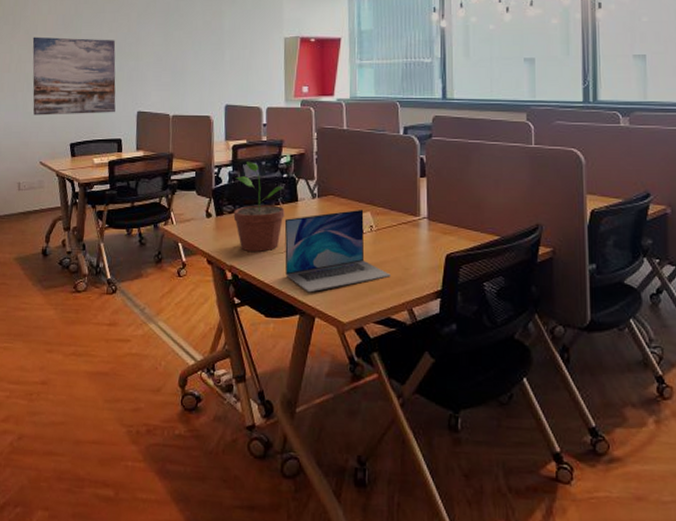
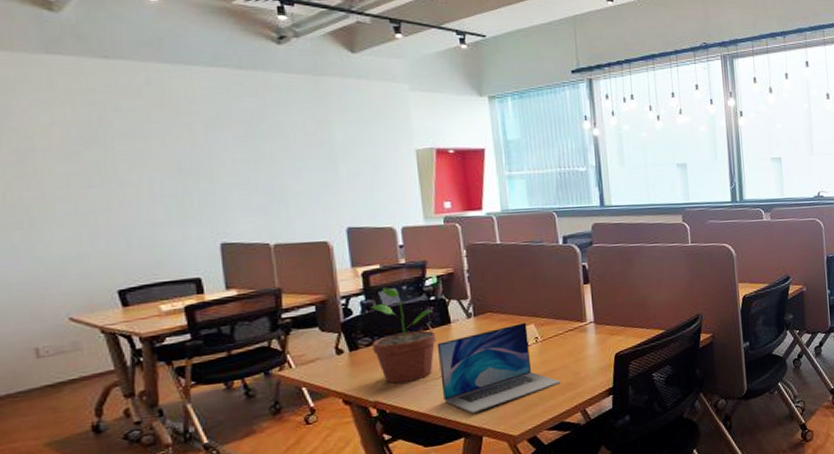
wall art: present [32,36,116,115] -> none [28,155,186,260]

